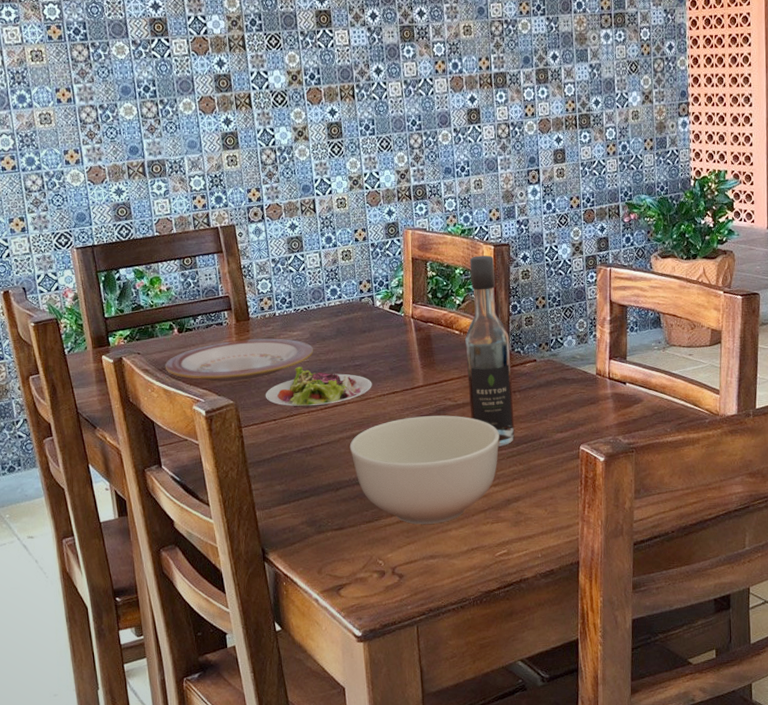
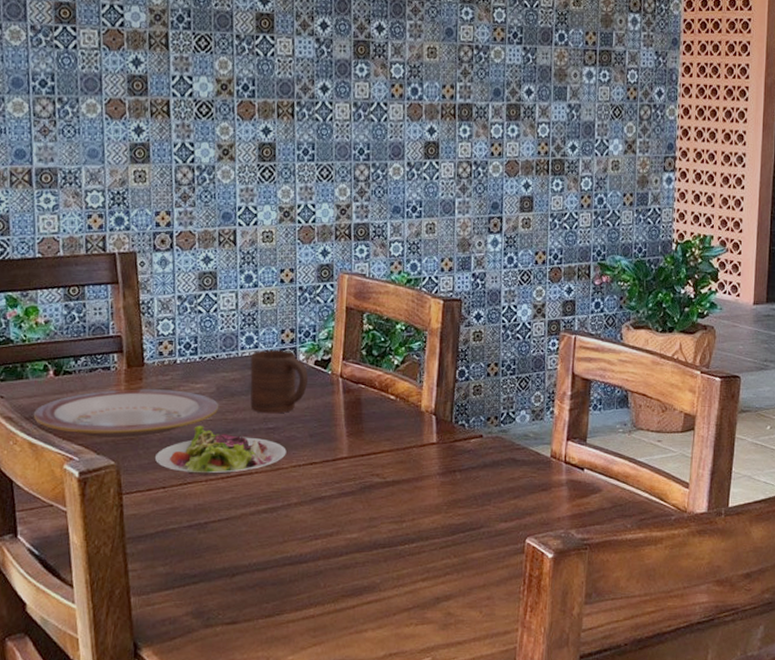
cup: none [336,299,386,353] -> present [250,350,309,414]
bowl: present [349,415,499,525] -> none [252,493,433,622]
bottle: present [465,255,515,447] -> none [400,310,453,535]

